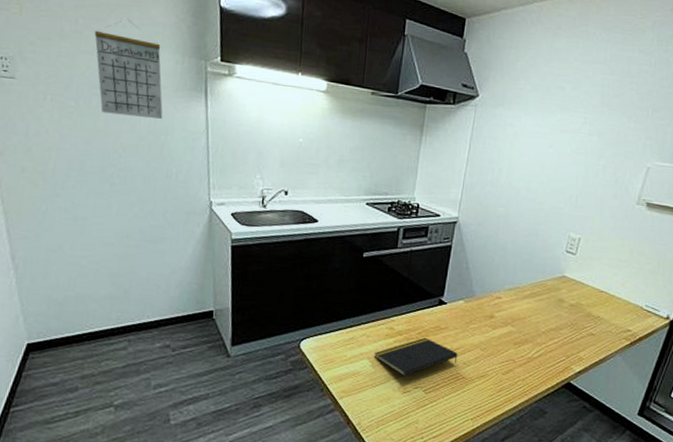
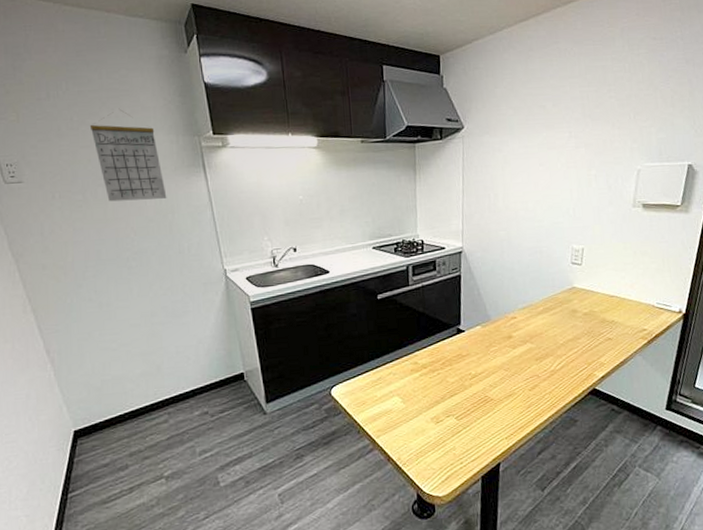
notepad: present [374,337,458,376] -> none [403,366,484,407]

